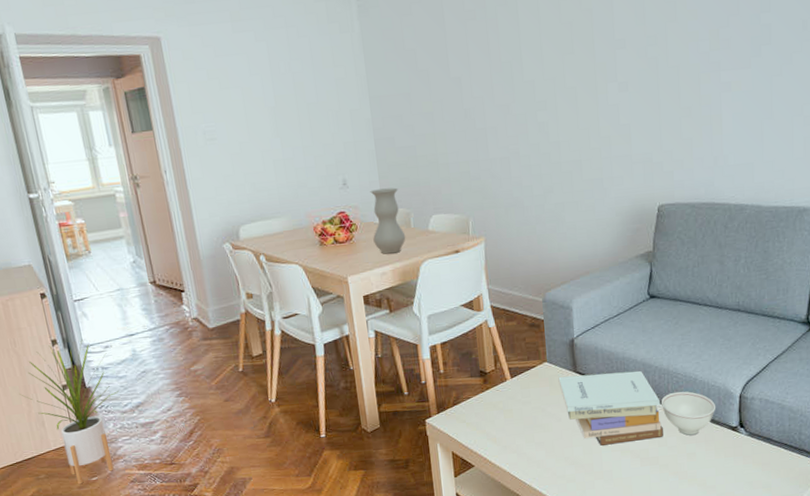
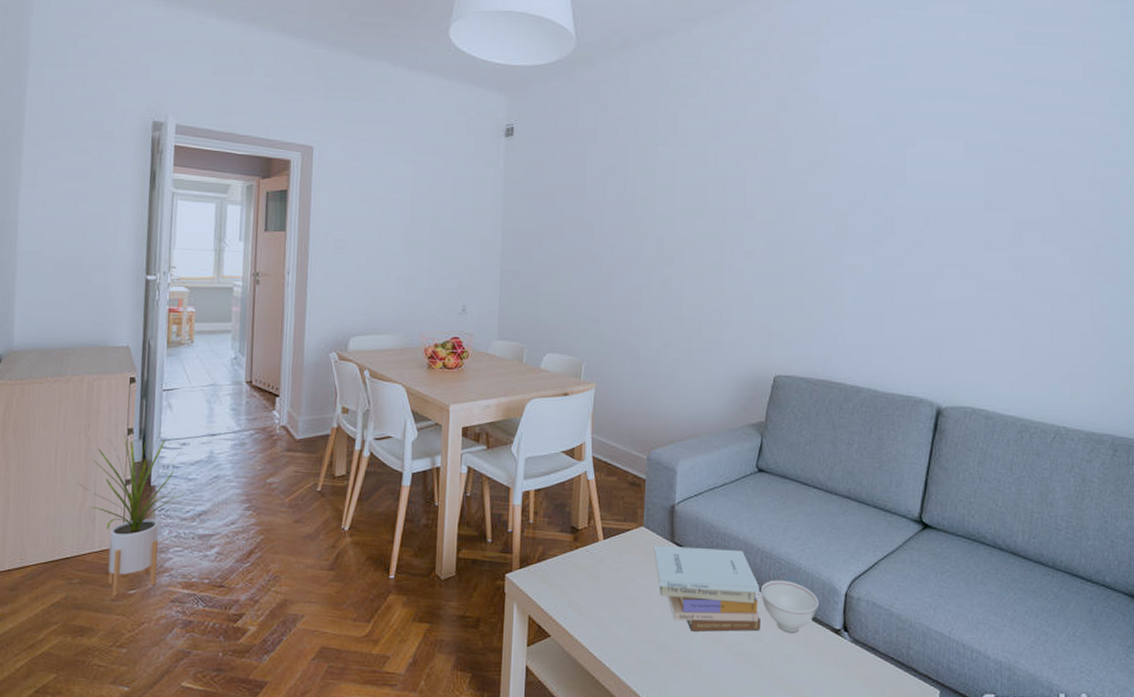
vase: present [370,187,406,254] -> none [483,319,517,387]

